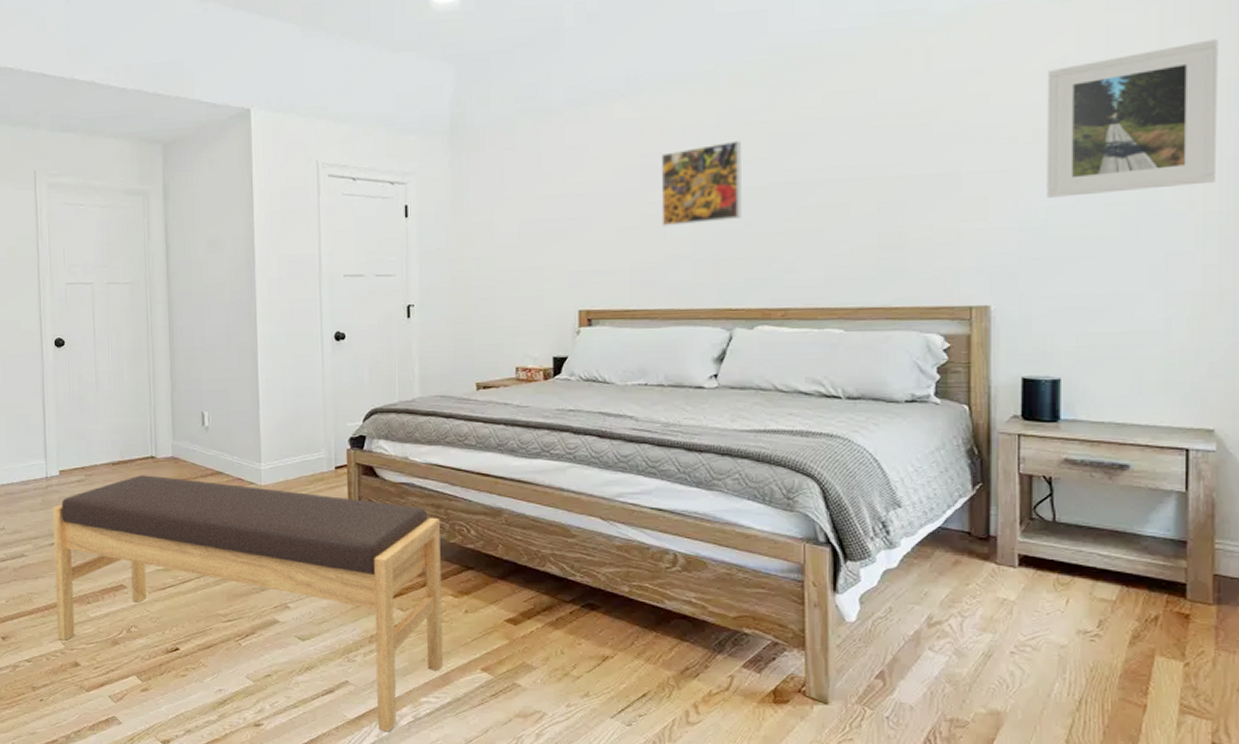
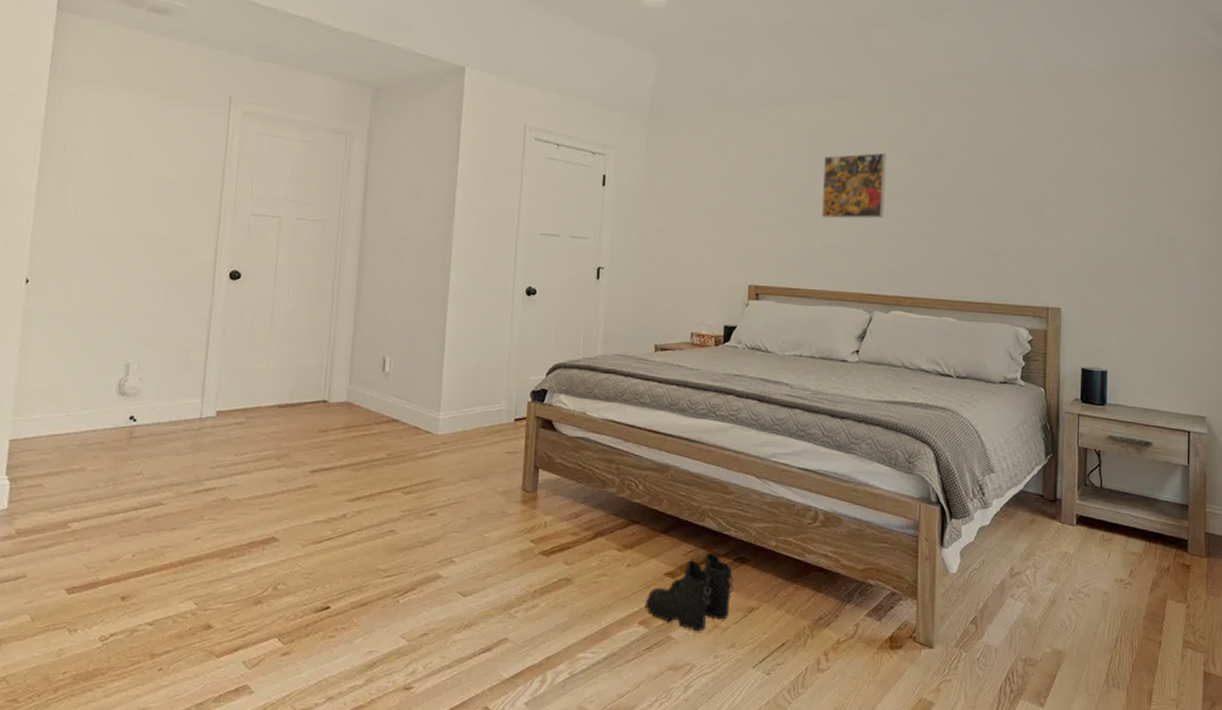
bench: present [52,475,444,733] -> none [191,420,611,691]
boots: none [486,598,584,680] -> present [645,552,734,632]
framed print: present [1047,39,1218,198] -> none [1101,121,1209,228]

